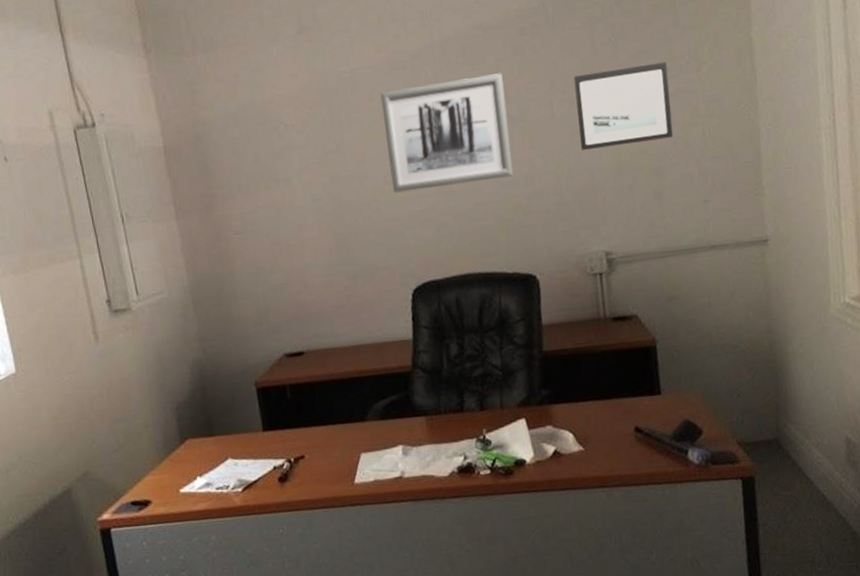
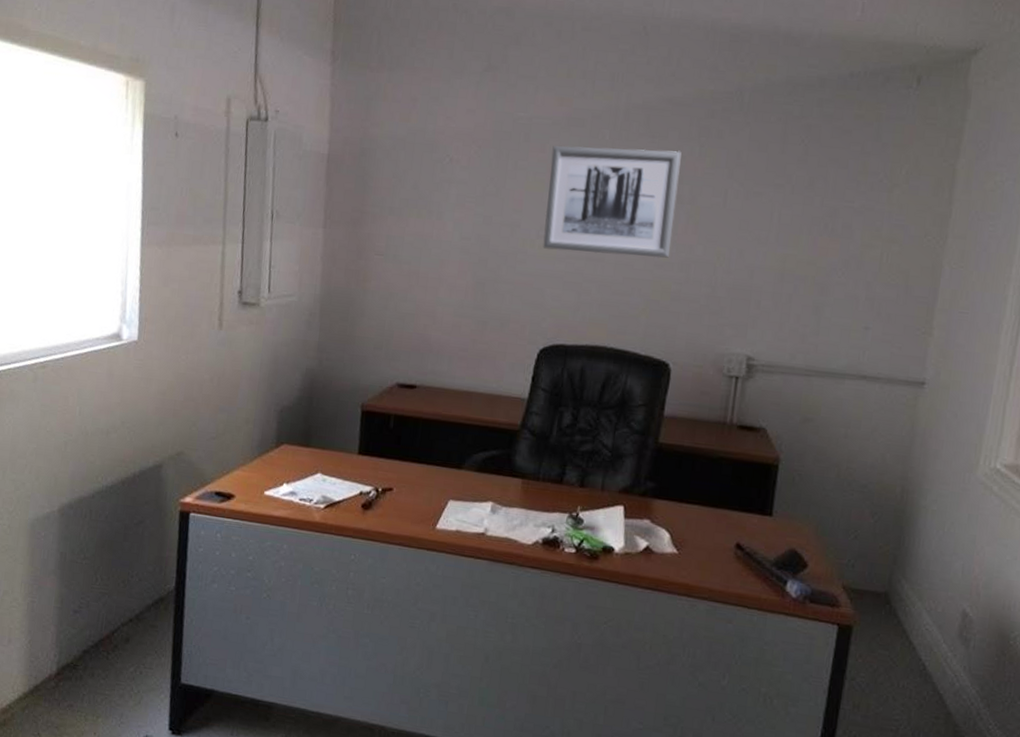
wall art: present [573,62,674,150] -> none [747,170,858,255]

